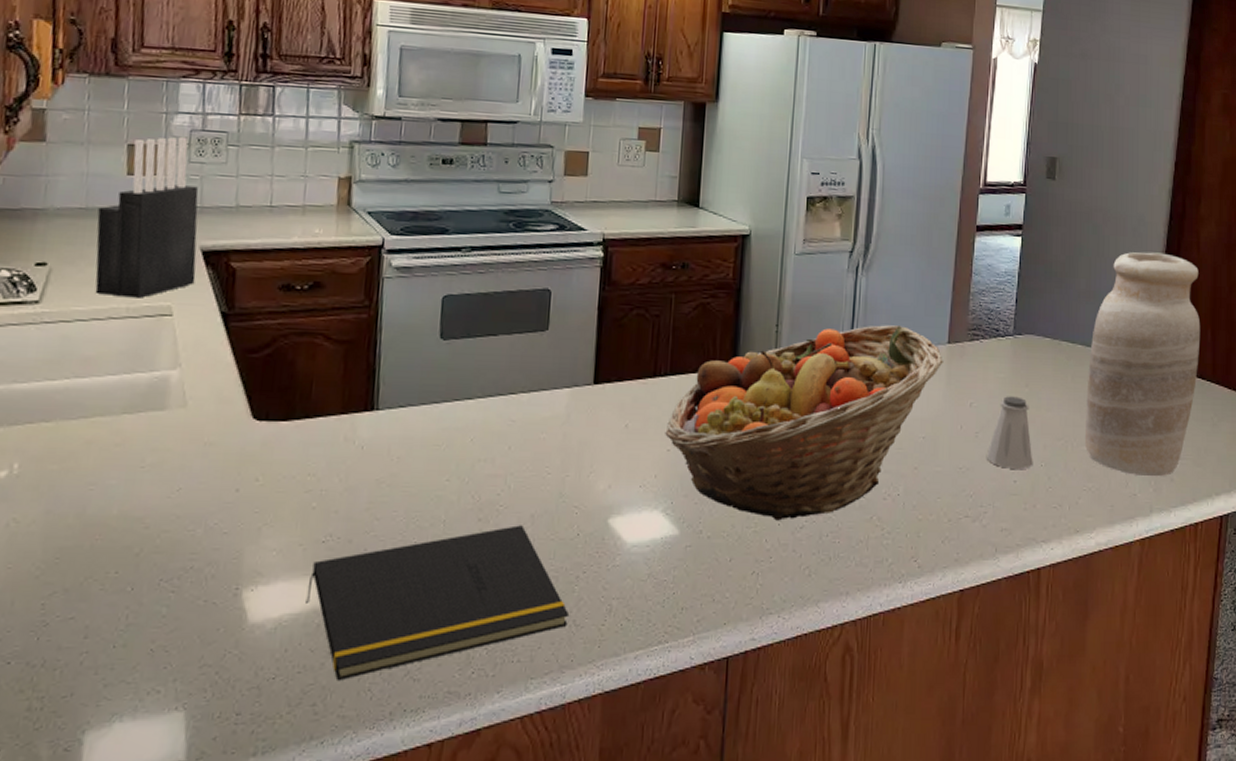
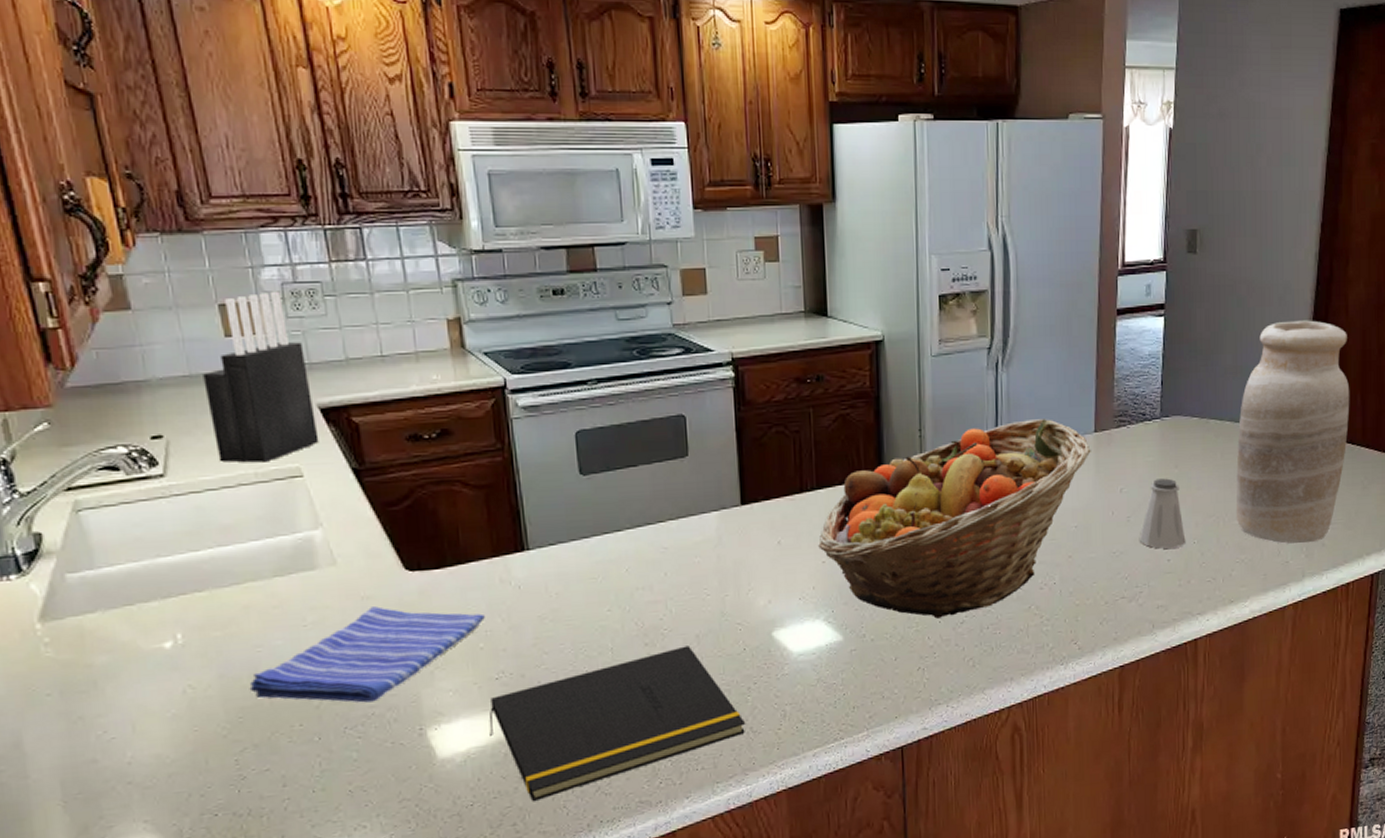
dish towel: none [73,454,323,555] -> present [249,606,485,703]

